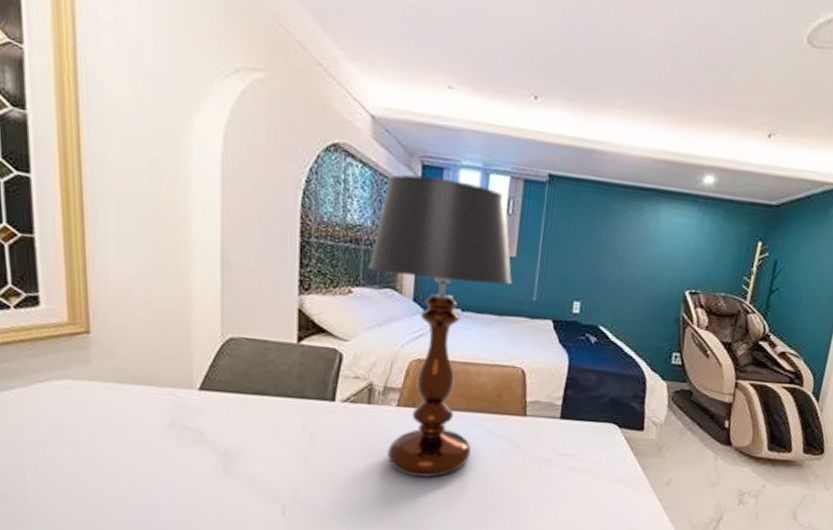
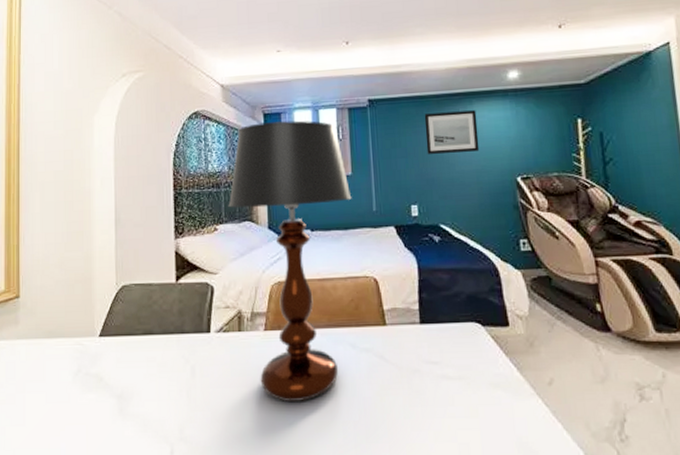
wall art: none [601,204,662,256] -> present [424,110,480,154]

